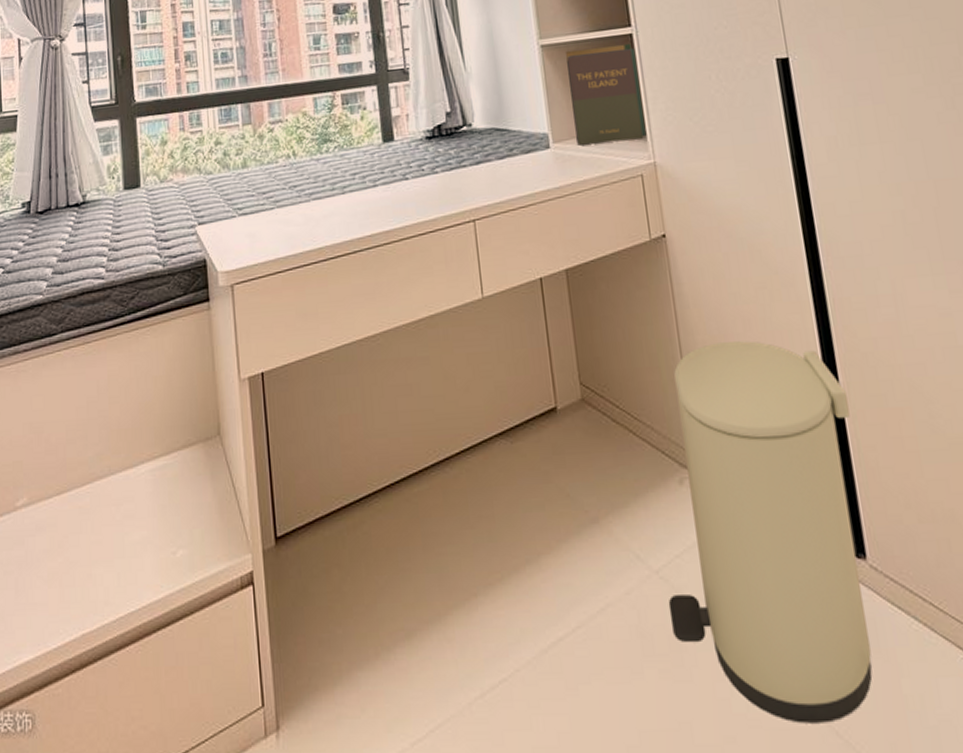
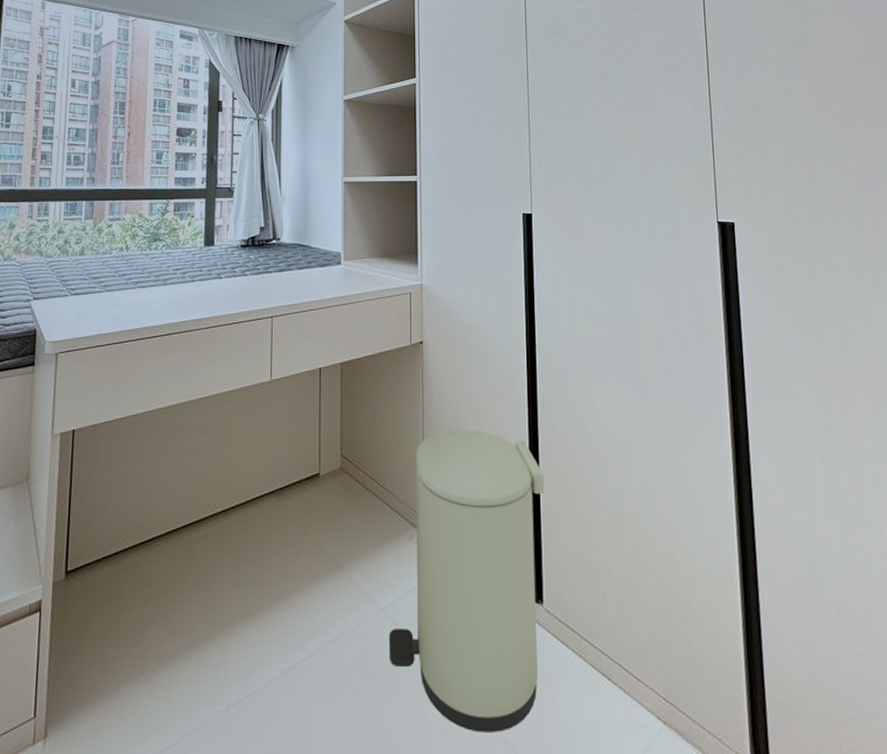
books: present [566,43,647,146] -> none [363,188,418,265]

